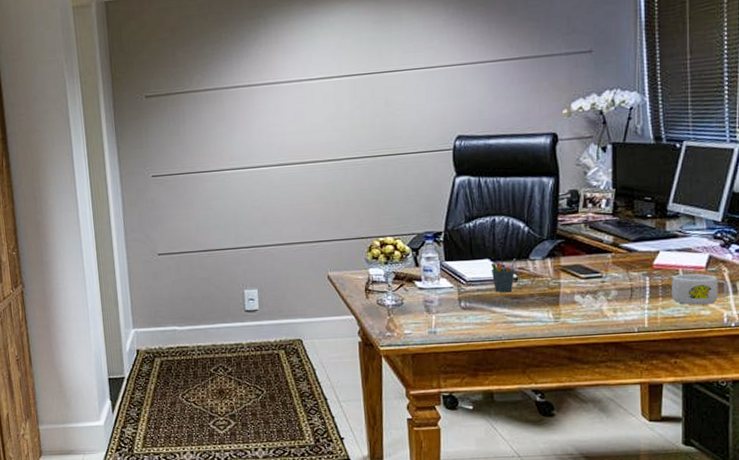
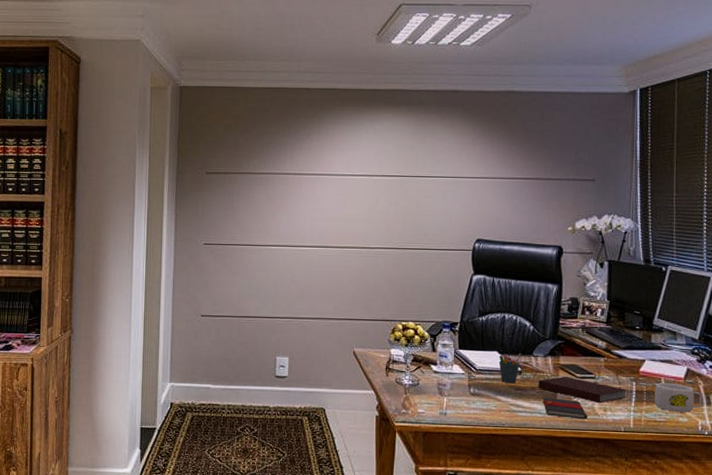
notebook: none [537,278,640,305] -> present [538,376,627,404]
book: none [543,303,596,324] -> present [542,397,588,420]

